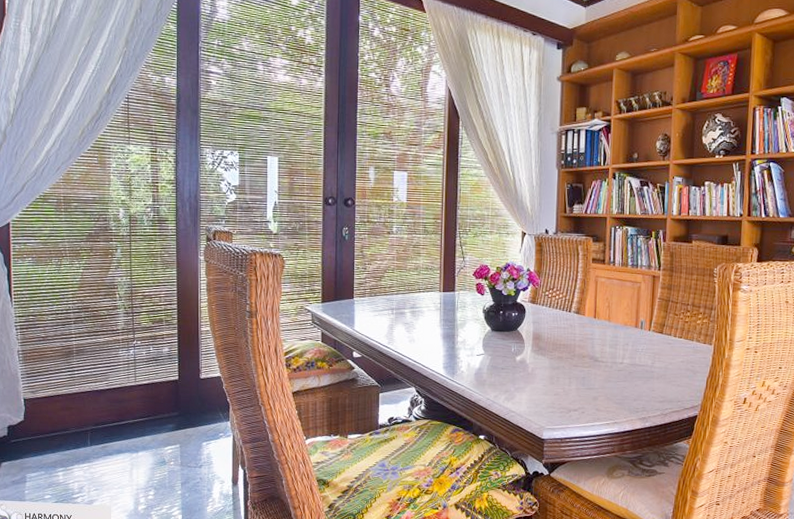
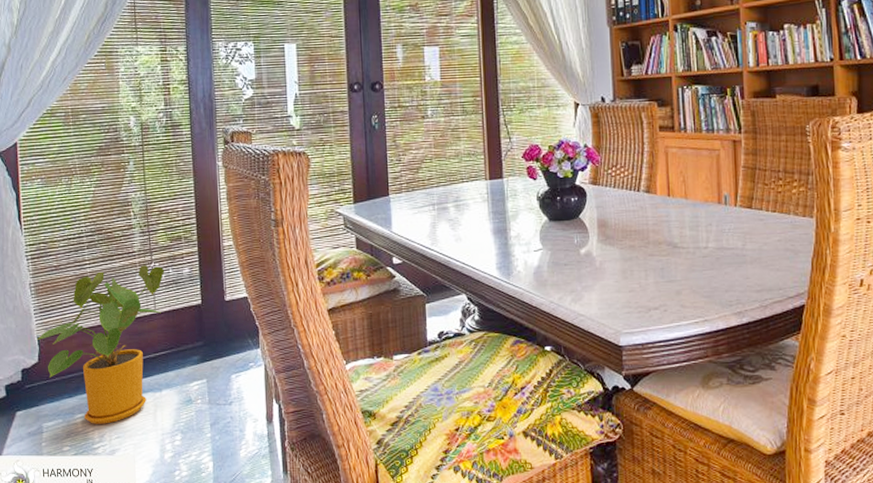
house plant: none [21,342,146,478] -> present [35,265,165,424]

